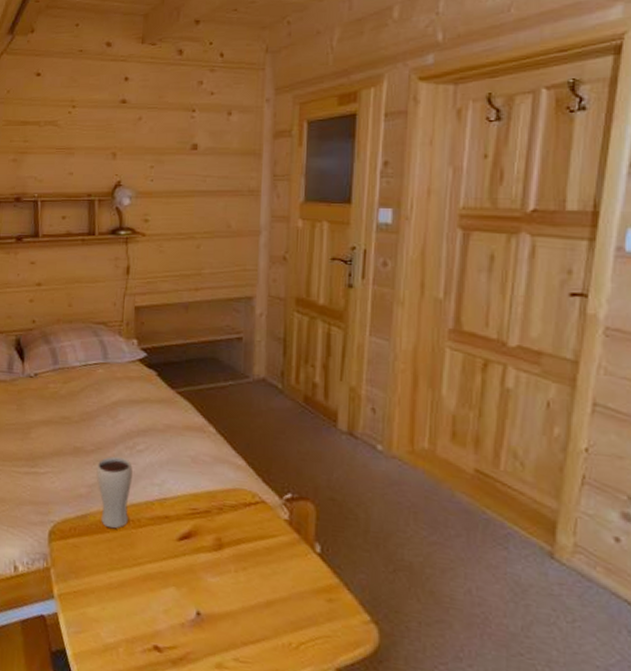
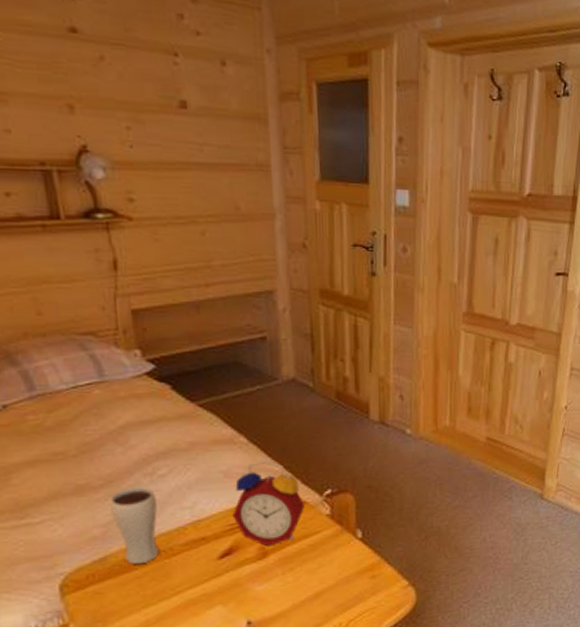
alarm clock: none [194,452,263,540] -> present [232,460,304,547]

